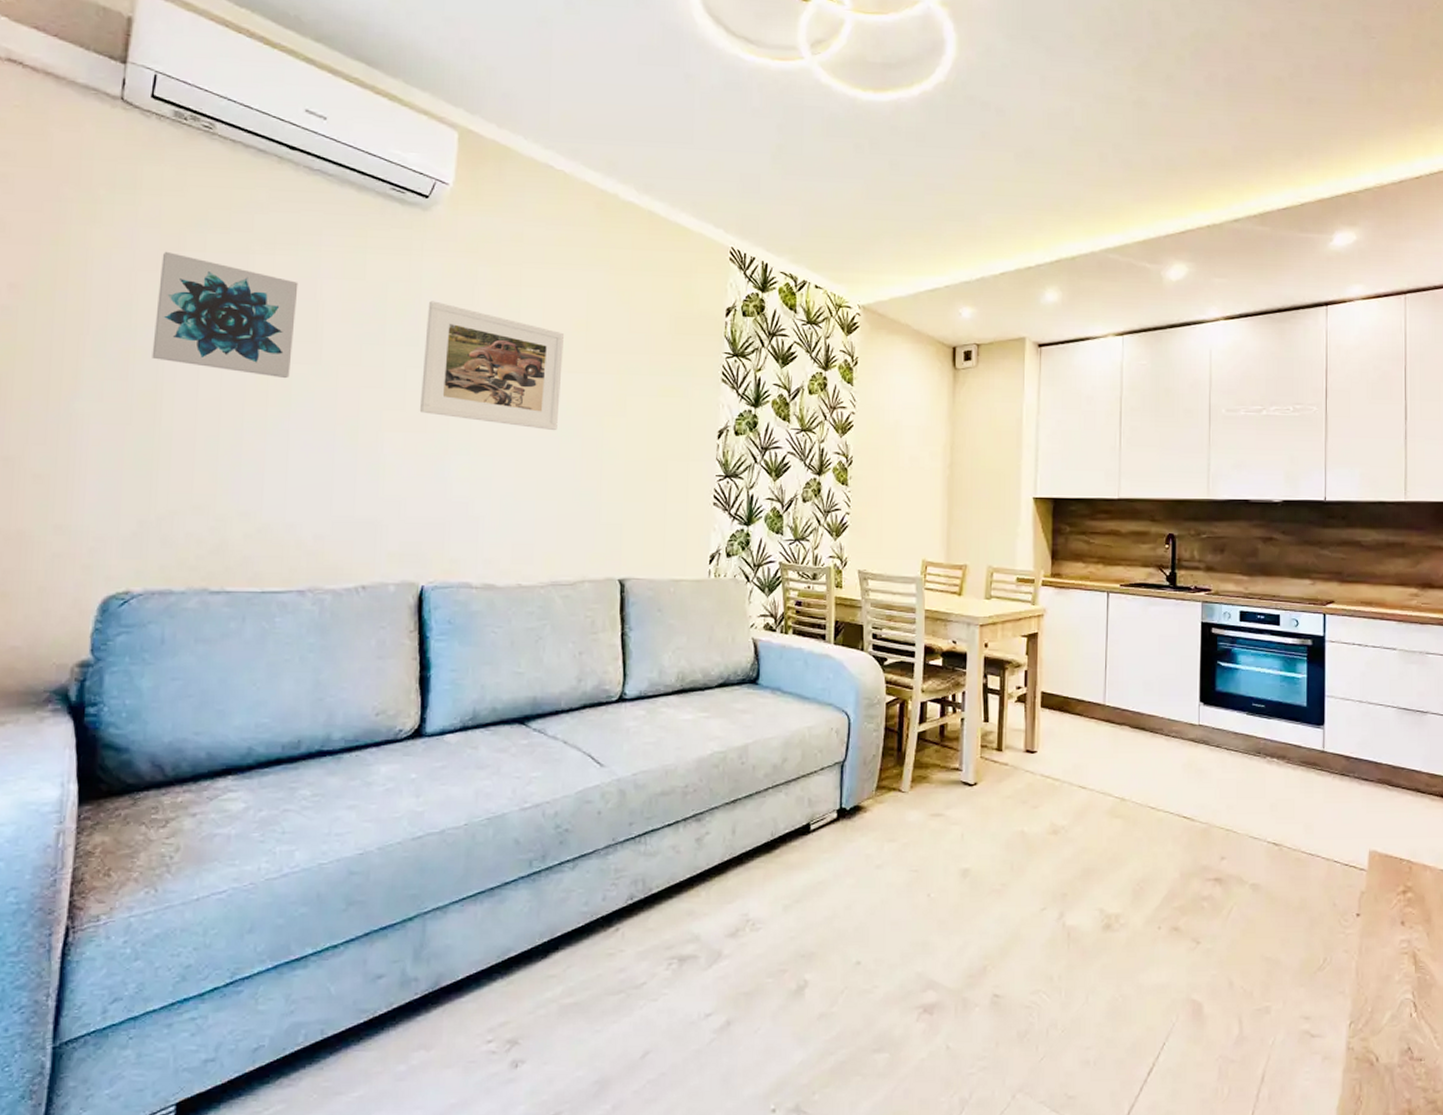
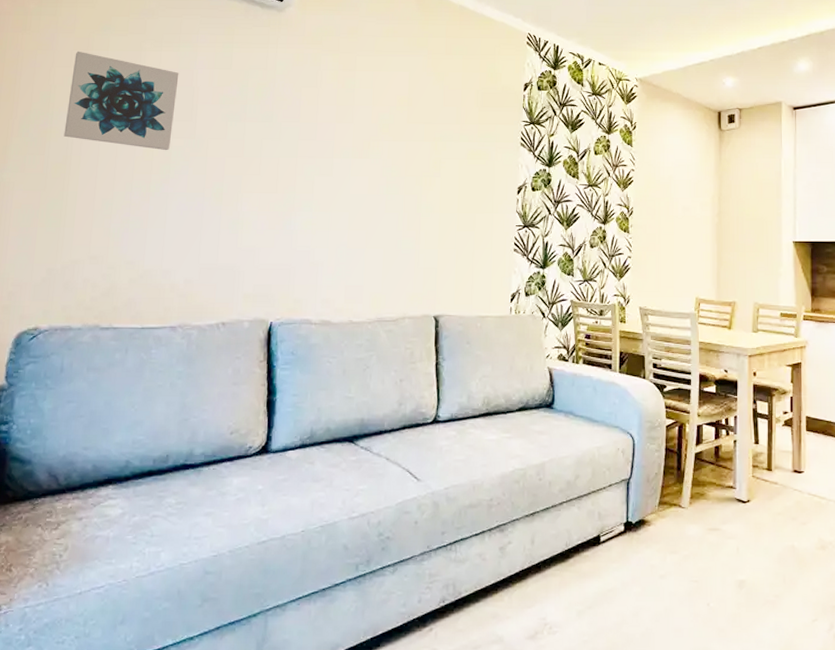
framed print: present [419,301,564,431] -> none [272,84,390,190]

